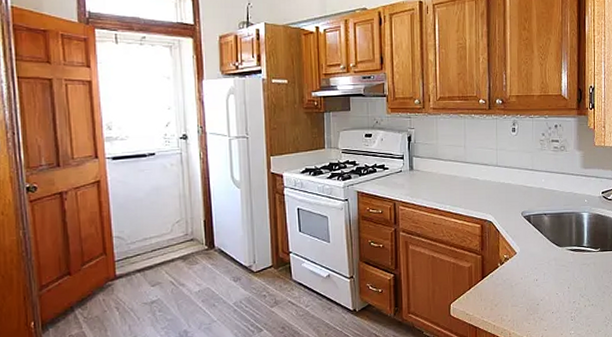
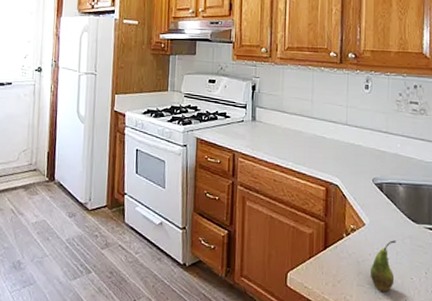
fruit: none [523,263,544,309] -> present [371,240,396,292]

